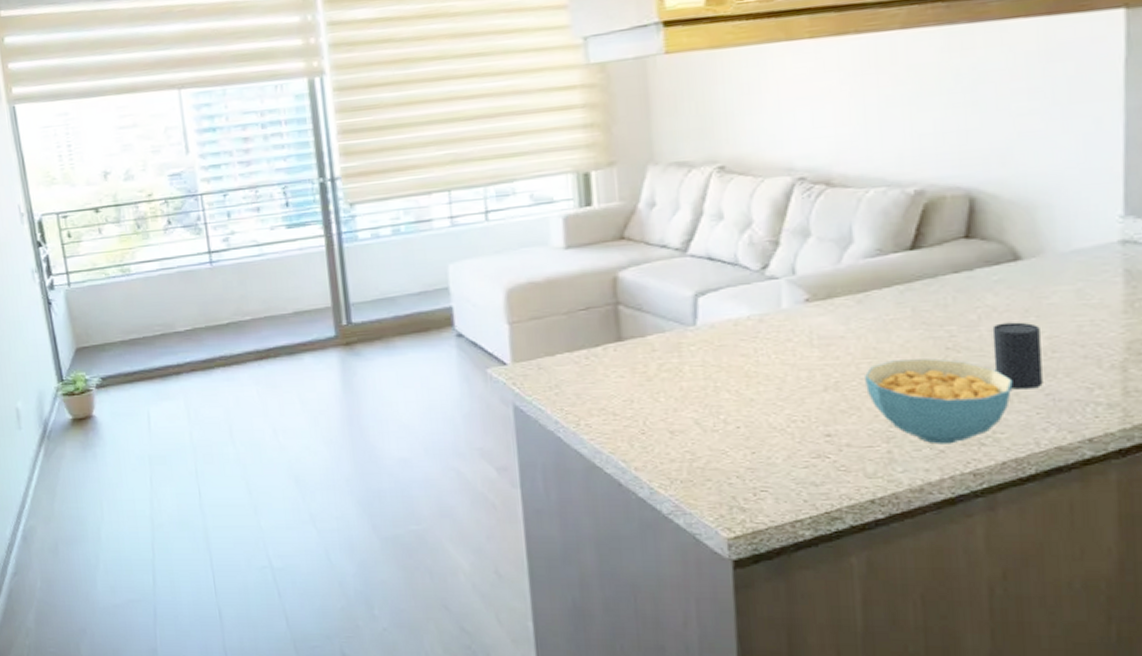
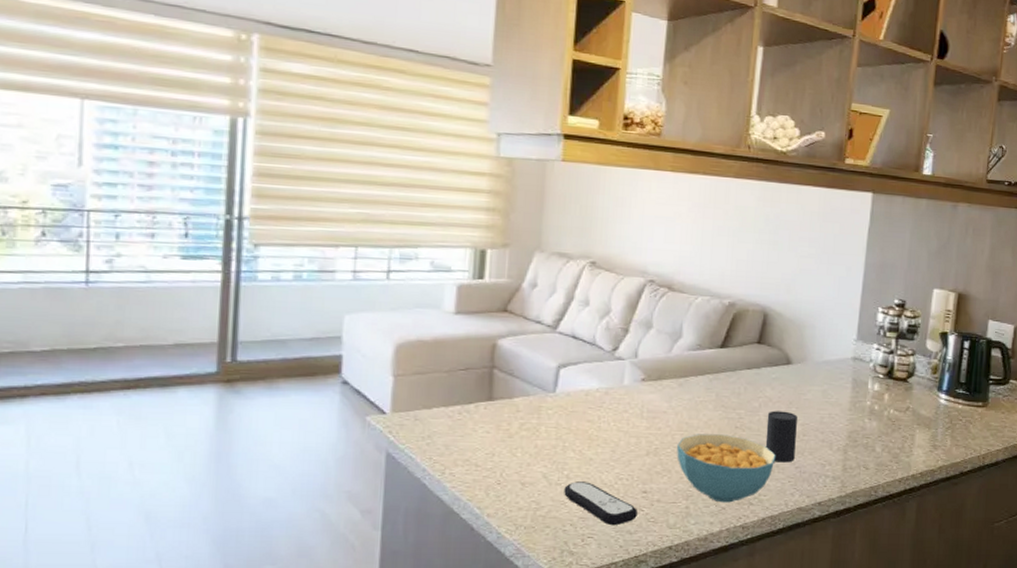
remote control: none [723,426,822,476] -> present [564,481,637,525]

